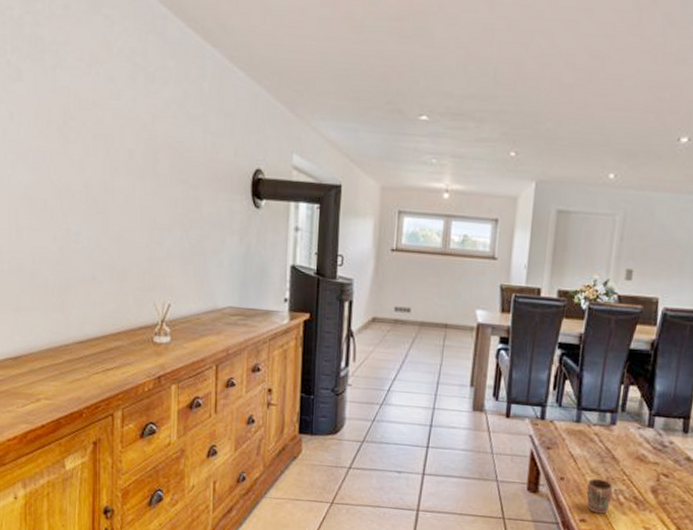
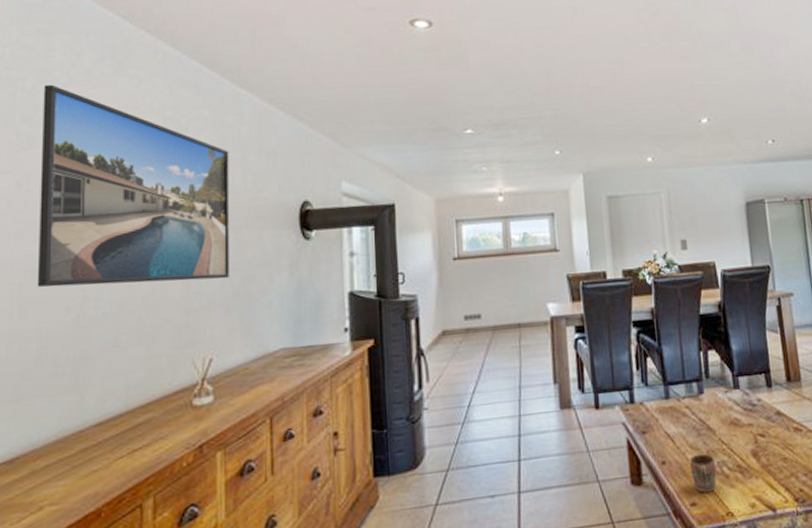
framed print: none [29,16,191,234] -> present [37,84,230,288]

